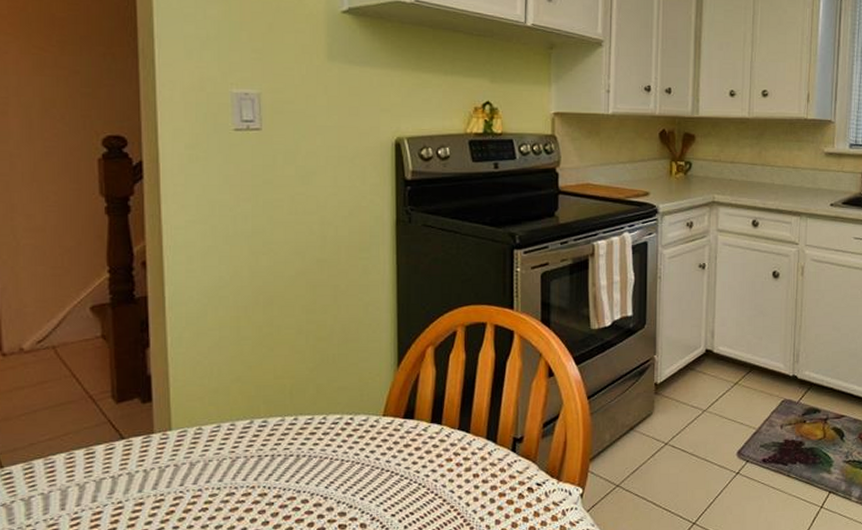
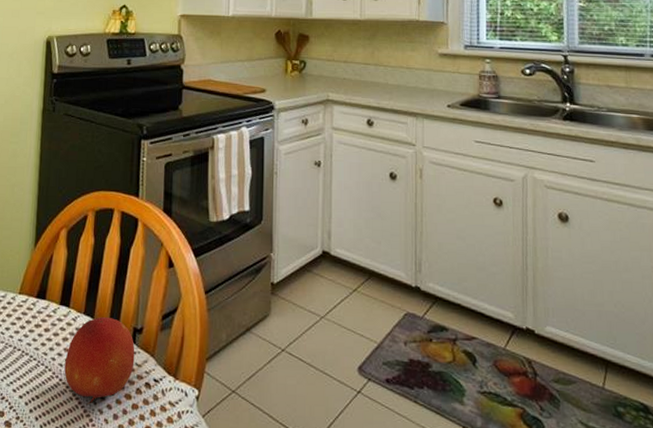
fruit: none [440,430,516,515] -> present [64,317,135,406]

